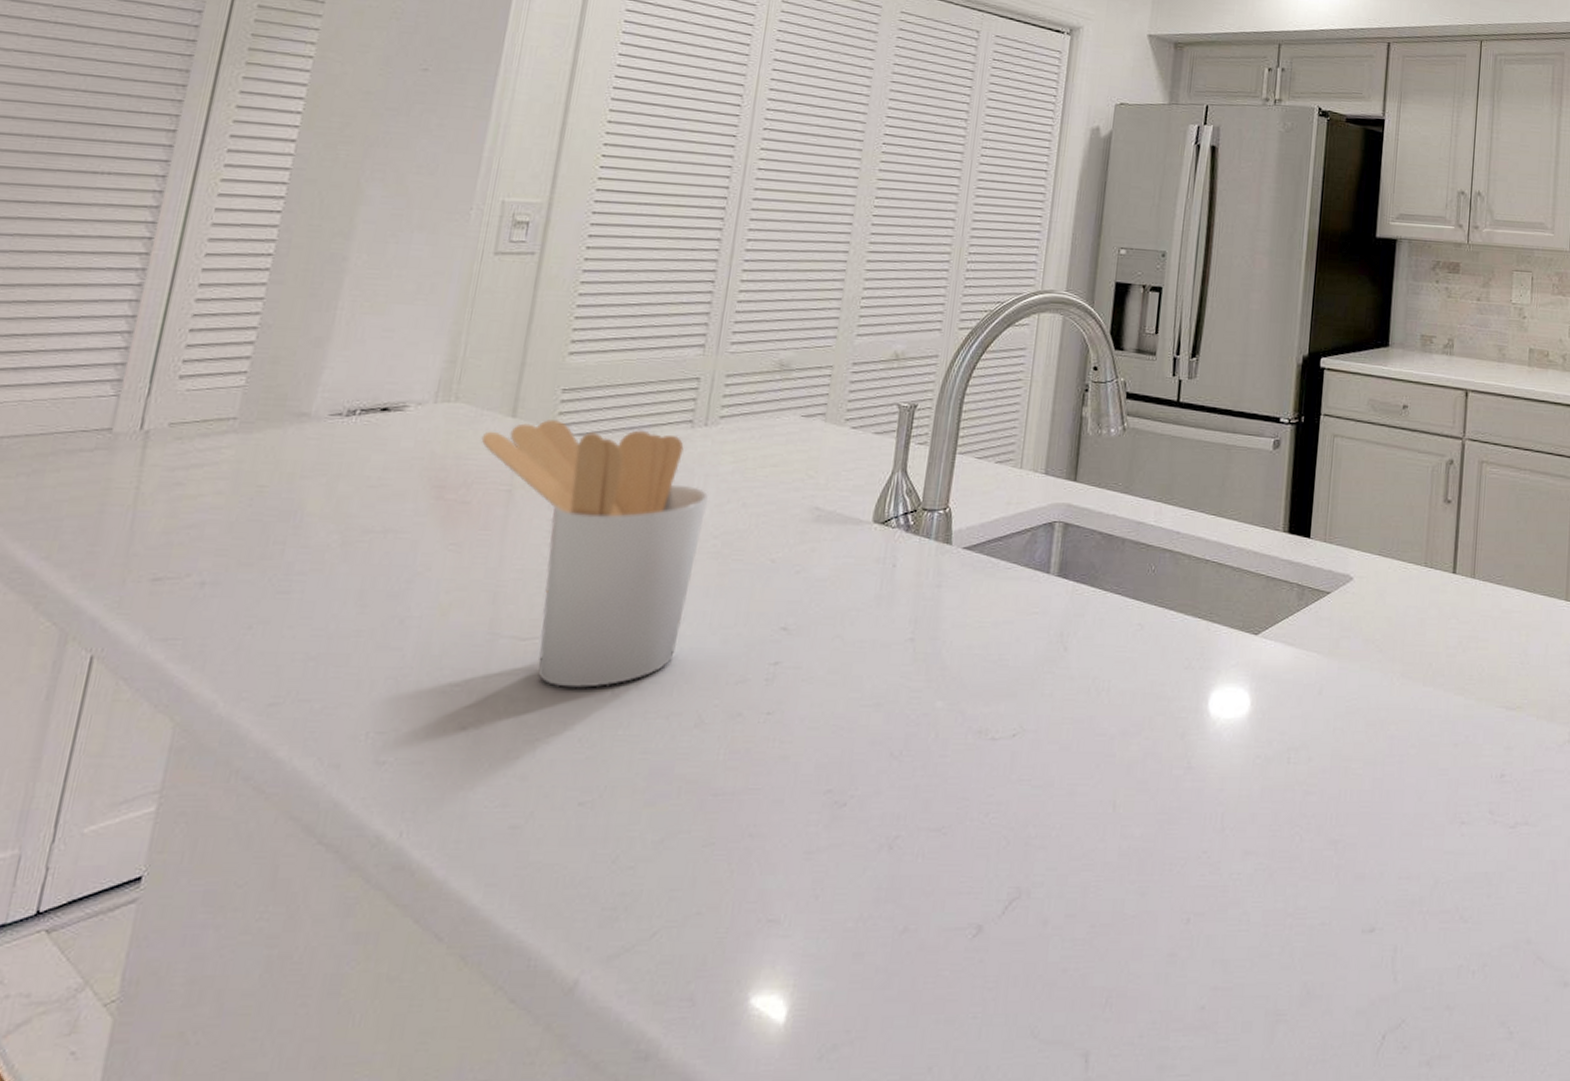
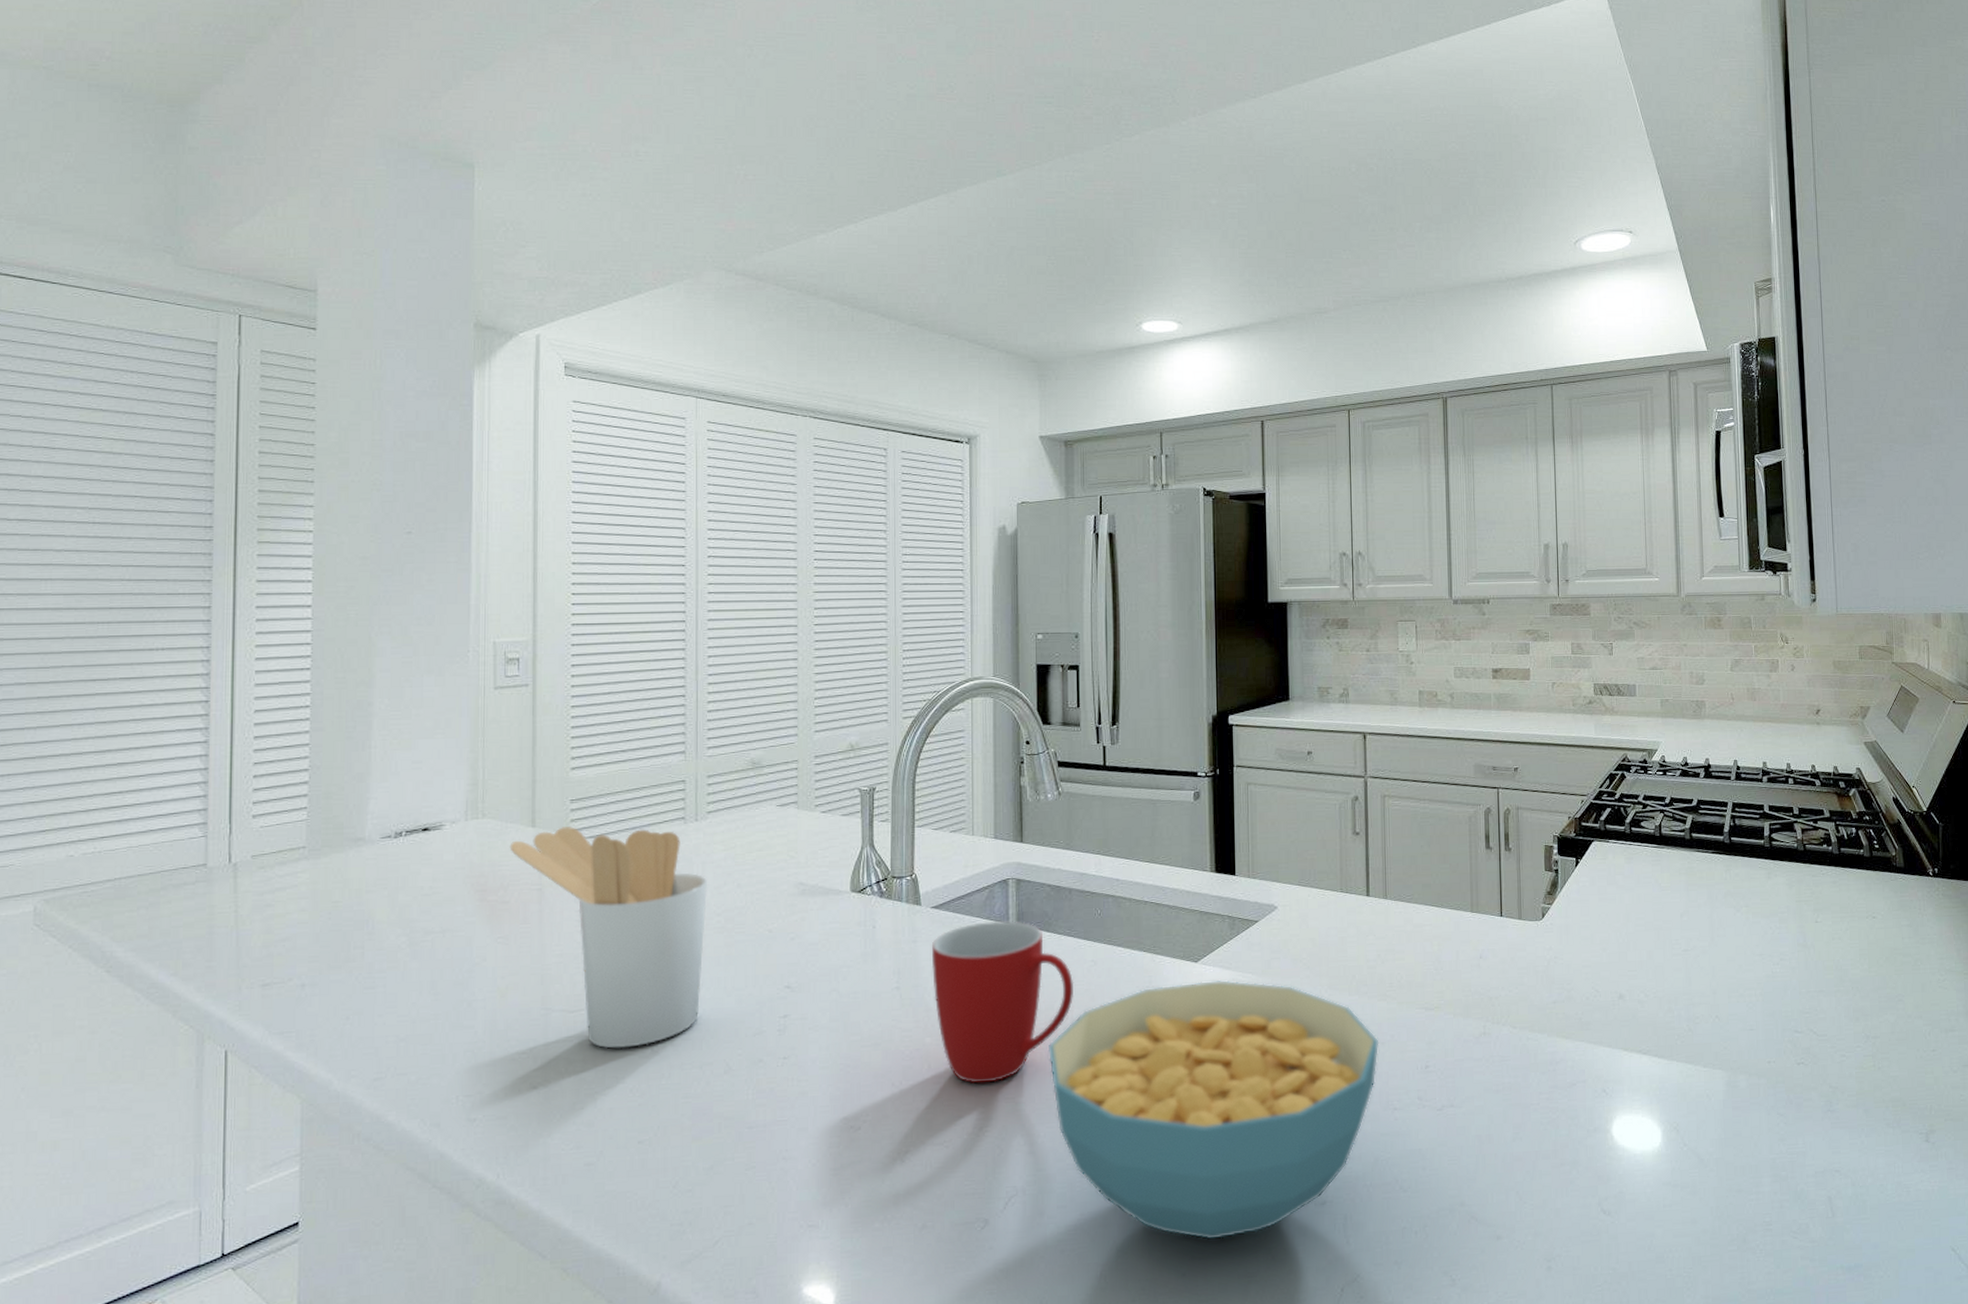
mug: none [952,569,1116,760] -> present [932,920,1074,1084]
cereal bowl: none [1075,657,1452,967] -> present [1047,979,1379,1240]

